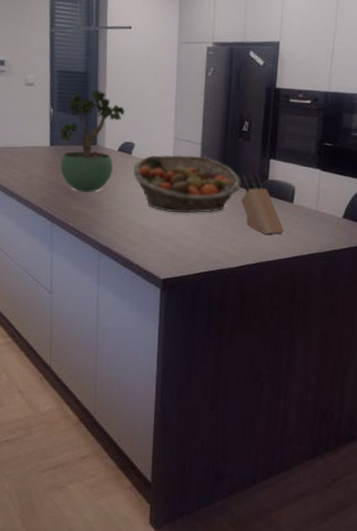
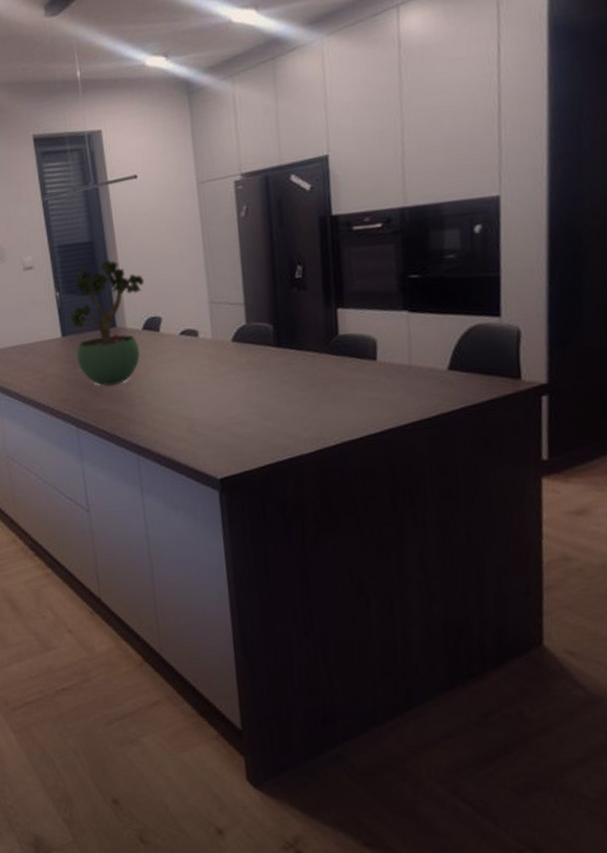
fruit basket: present [133,155,241,213] -> none [164,318,303,396]
knife block: present [241,173,284,235] -> none [302,329,370,406]

